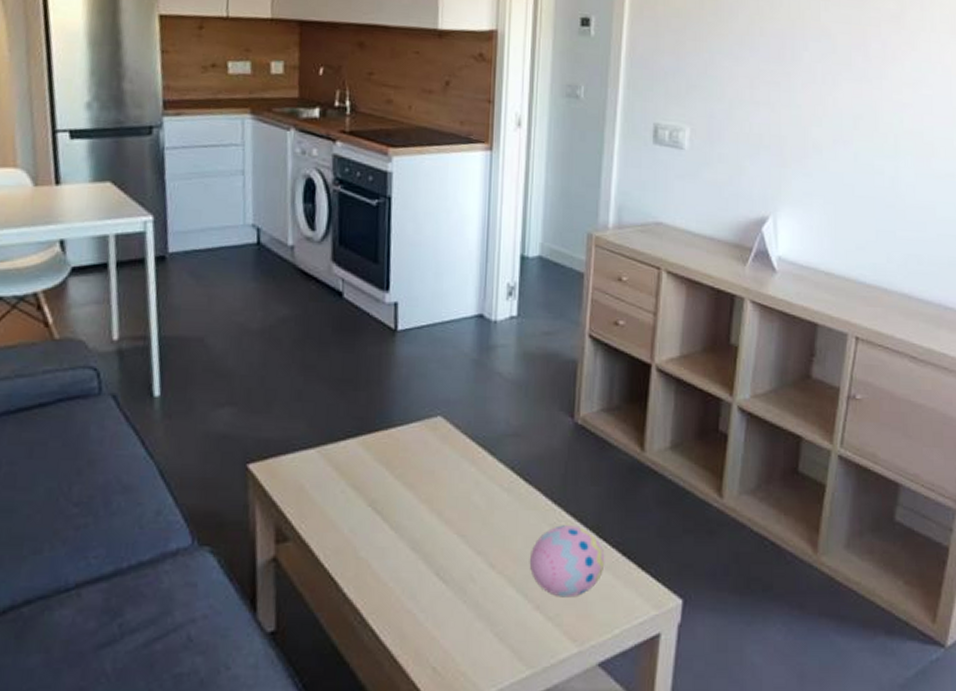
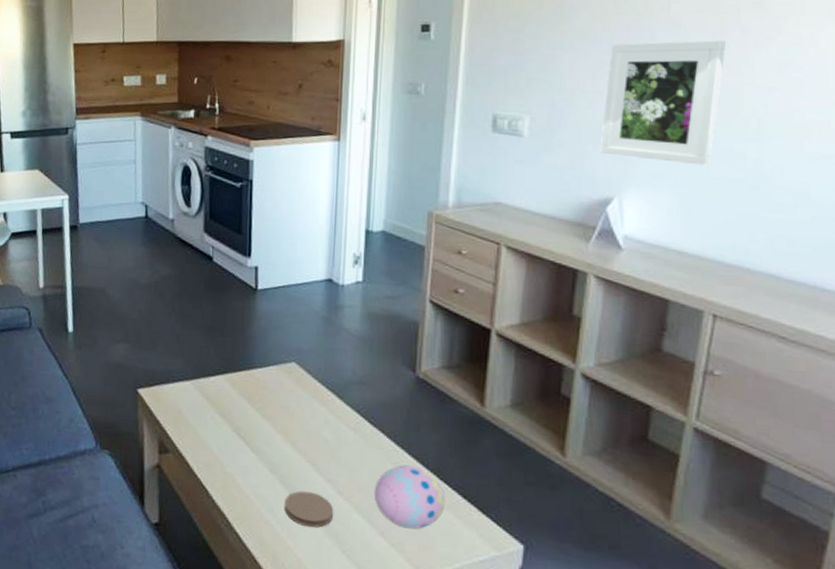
coaster: none [428,569,486,612] -> present [284,491,334,528]
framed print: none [756,51,869,183] -> present [600,40,727,165]

